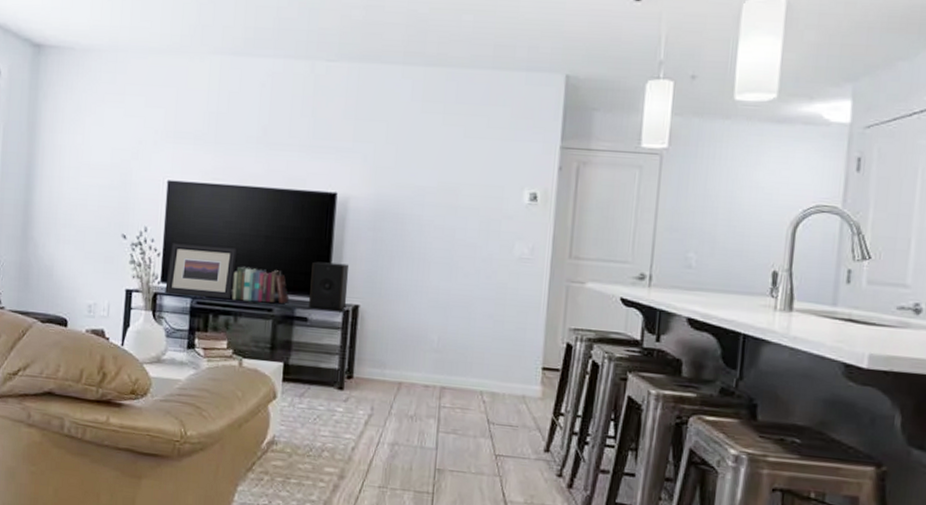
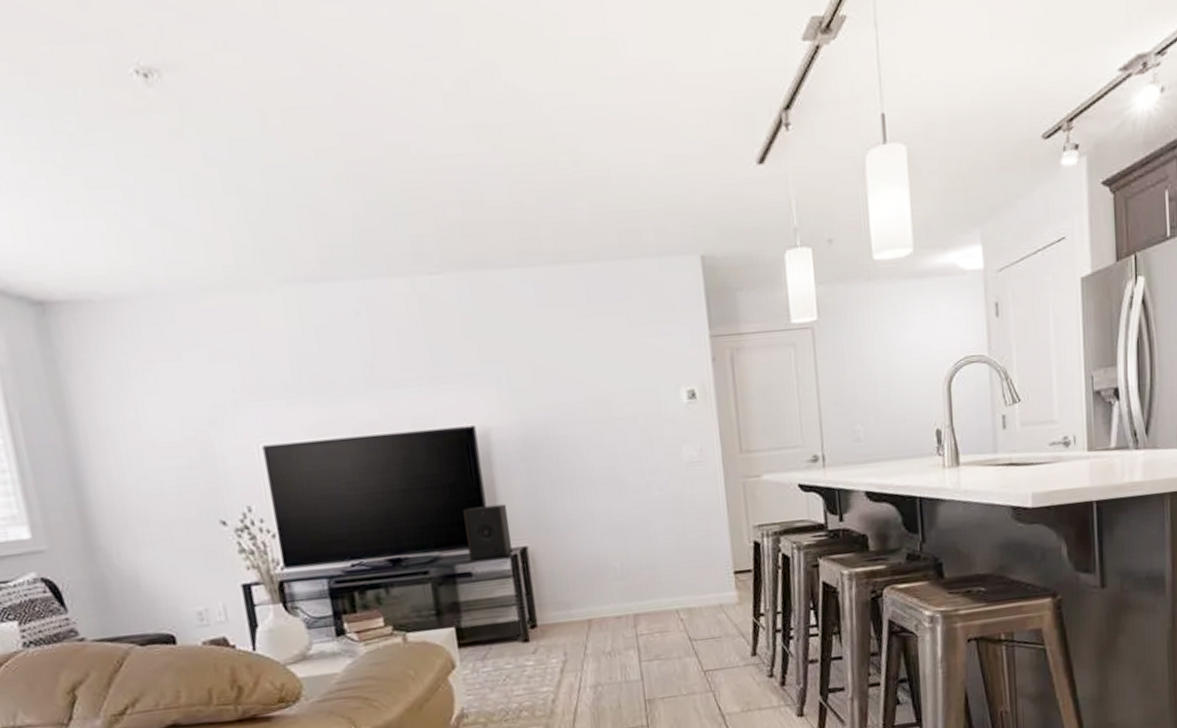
picture frame: present [165,243,238,300] -> none [287,510,377,580]
books: present [232,266,288,304] -> none [372,526,445,570]

